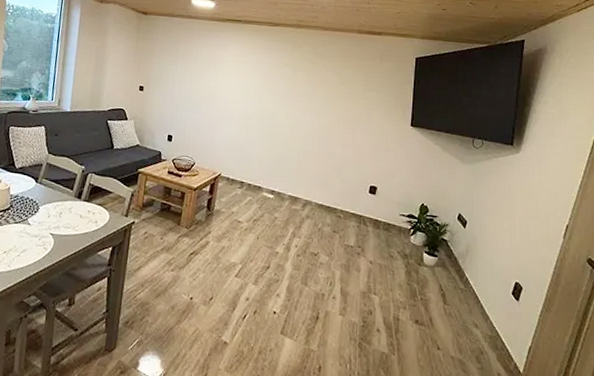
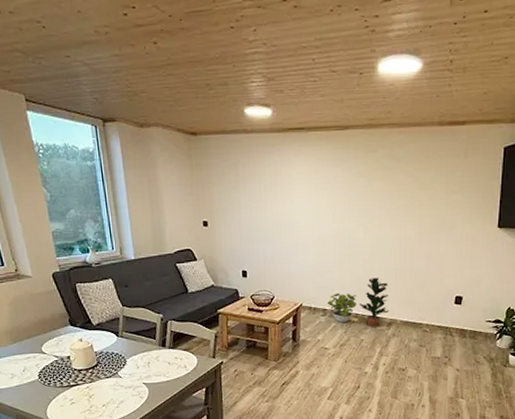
potted plant: none [245,168,274,198] -> present [327,293,356,323]
potted plant: none [276,157,306,207] -> present [359,277,389,328]

